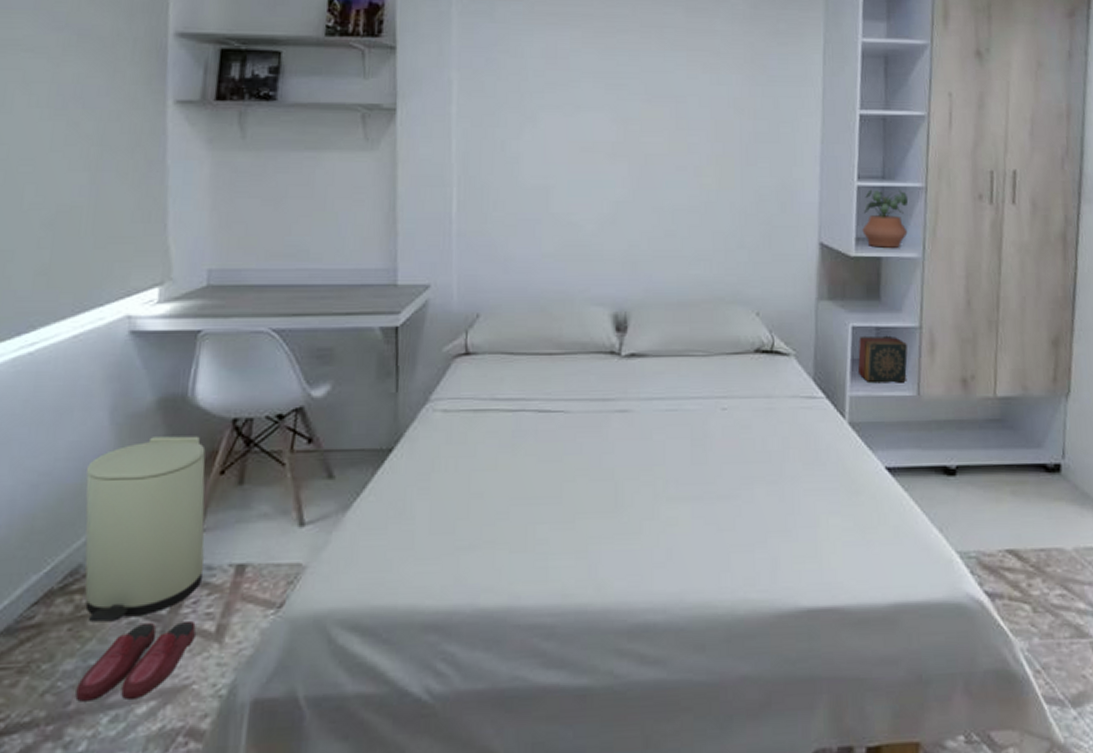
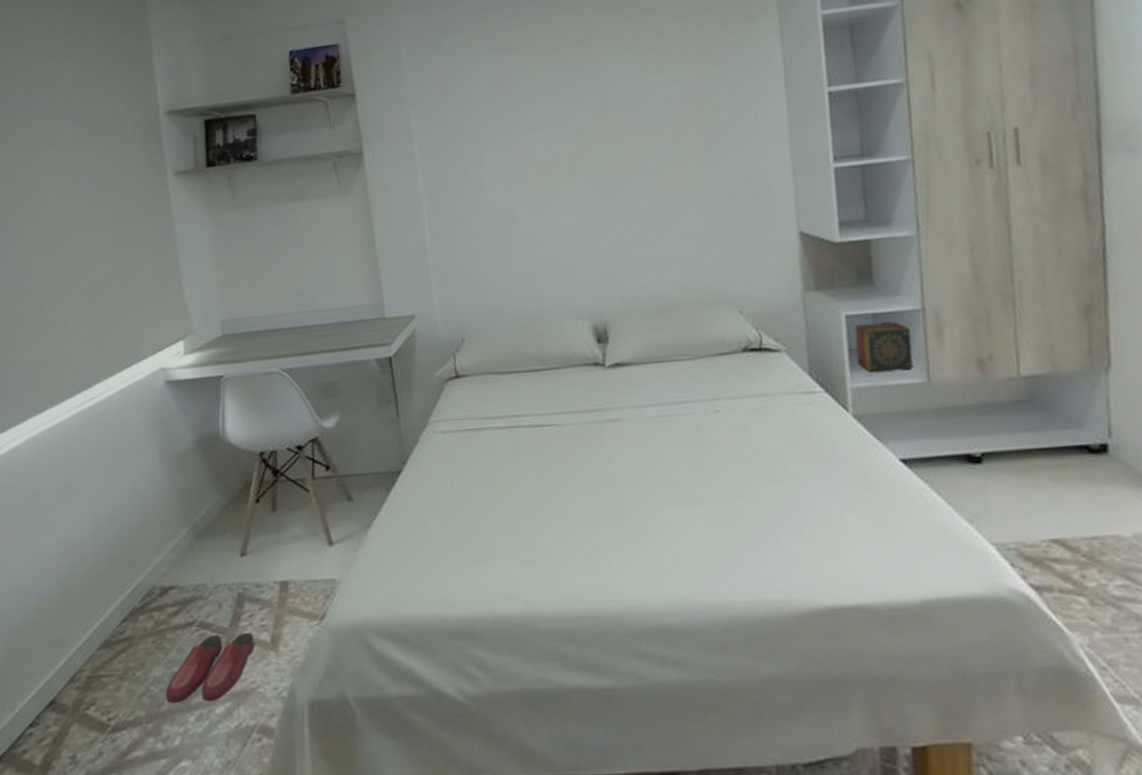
pedal bin: present [84,436,206,623] -> none [147,469,253,636]
potted plant: present [862,189,909,248] -> none [844,165,897,230]

